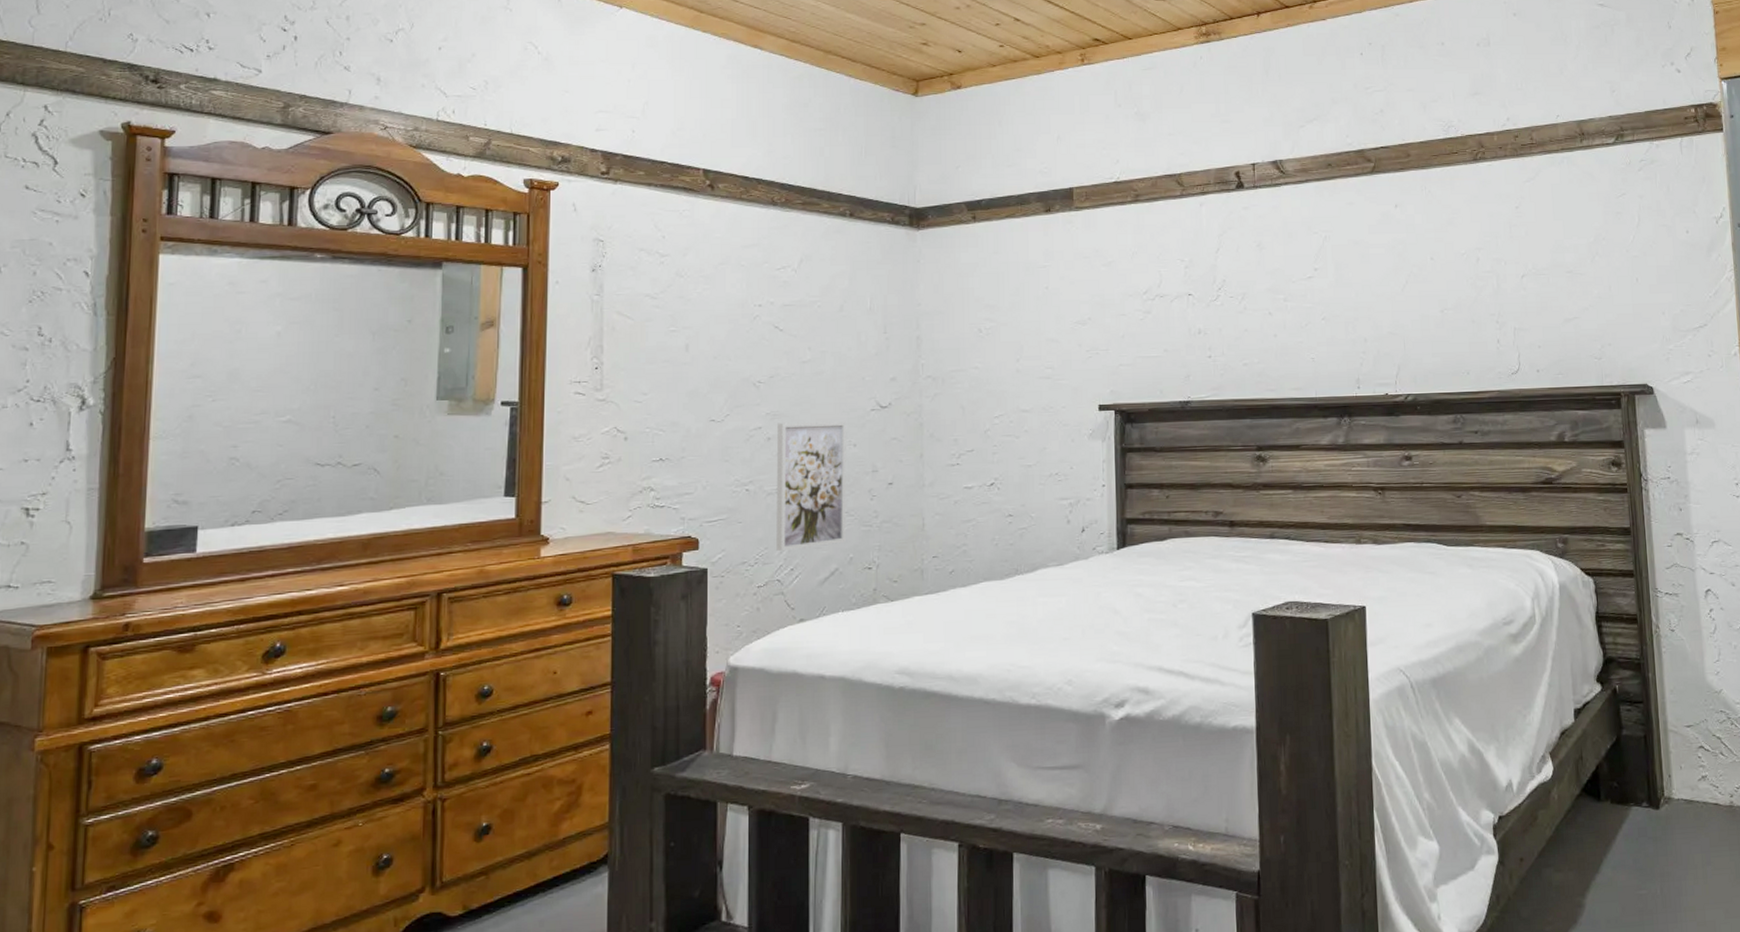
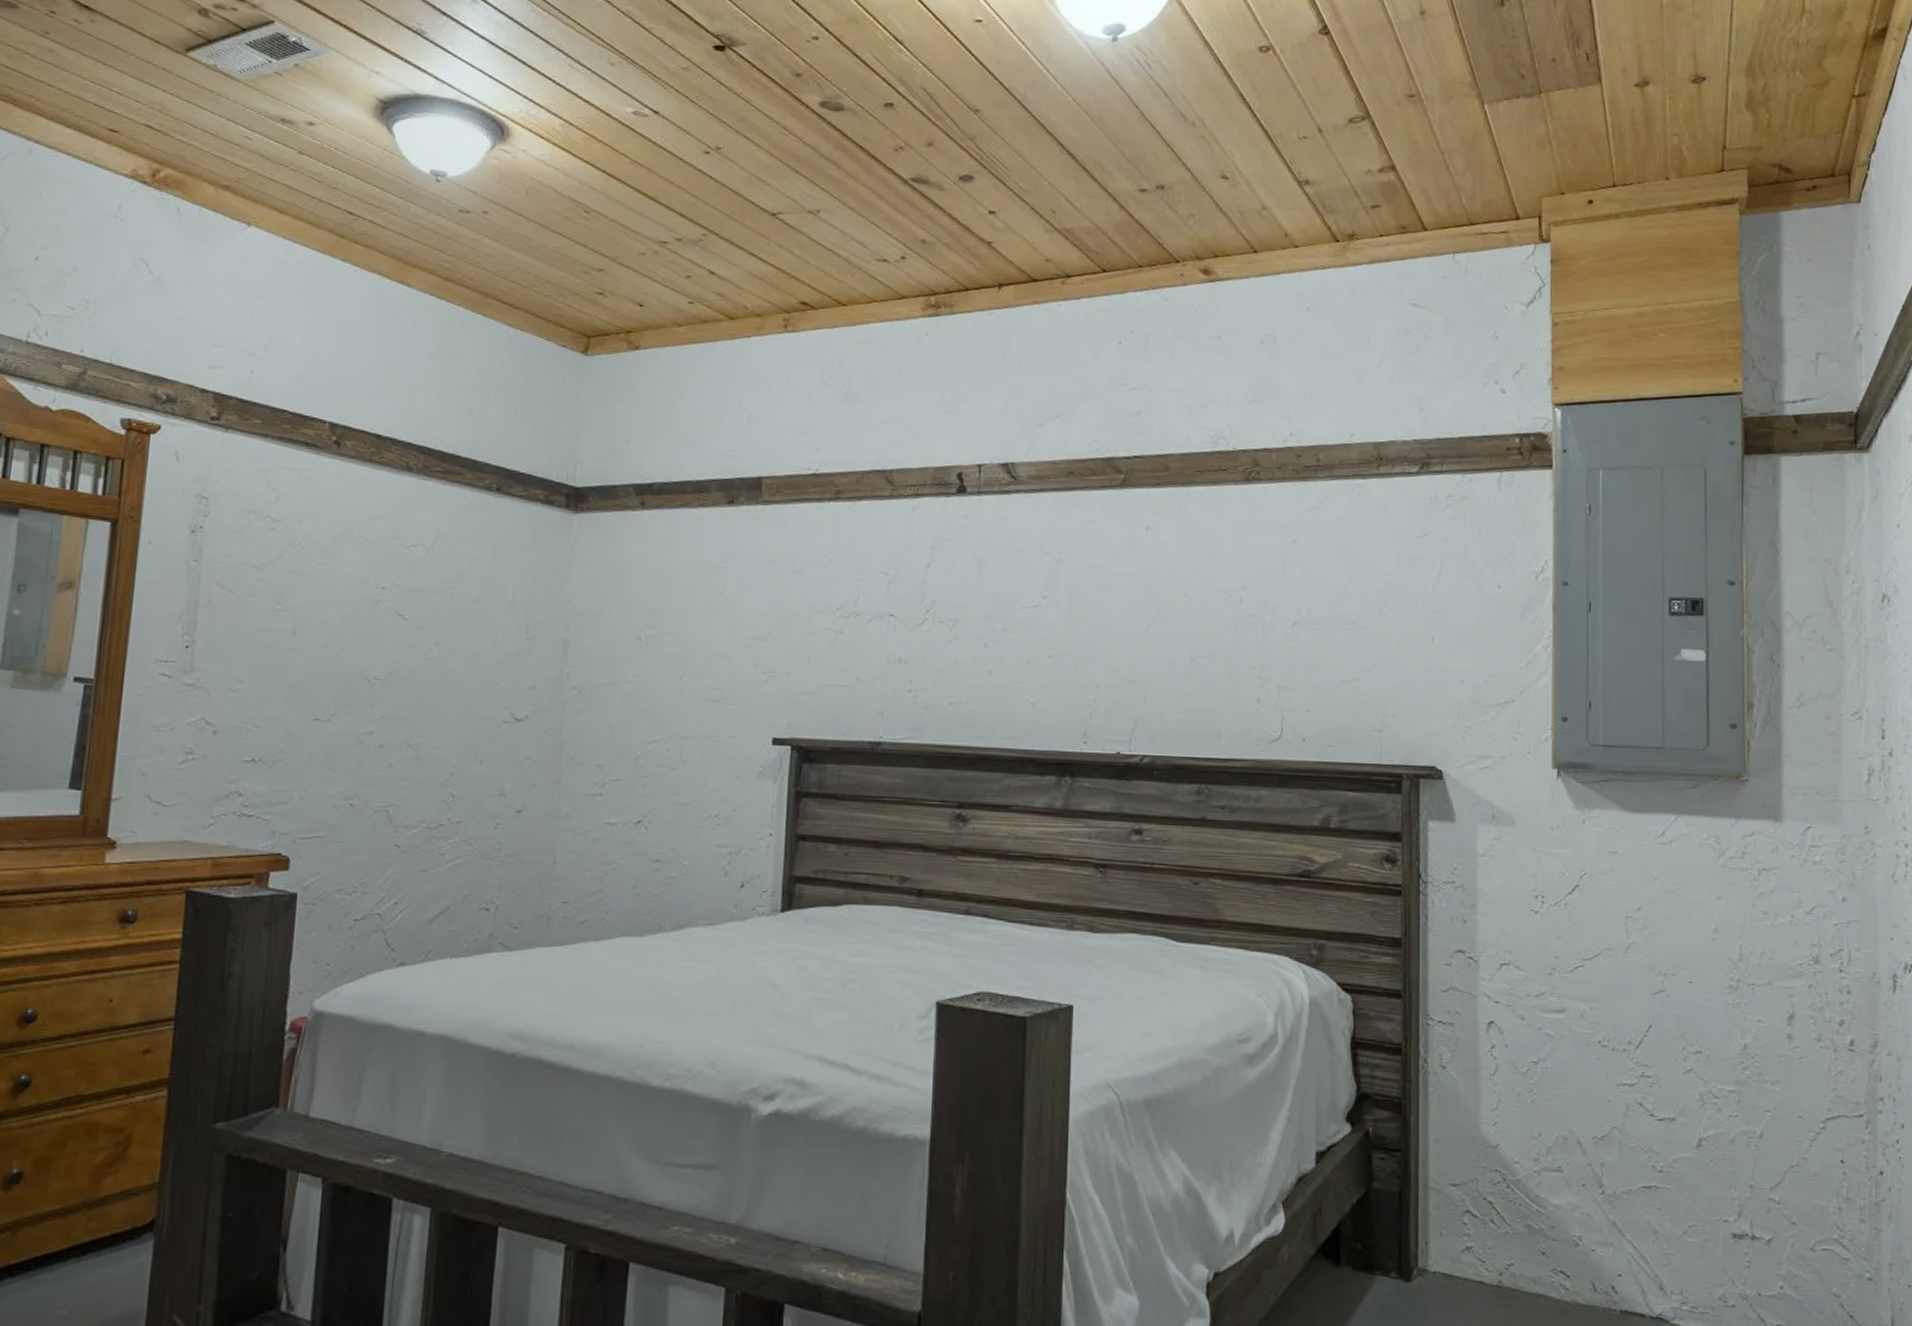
wall art: present [776,421,847,552] -> none [379,728,473,881]

